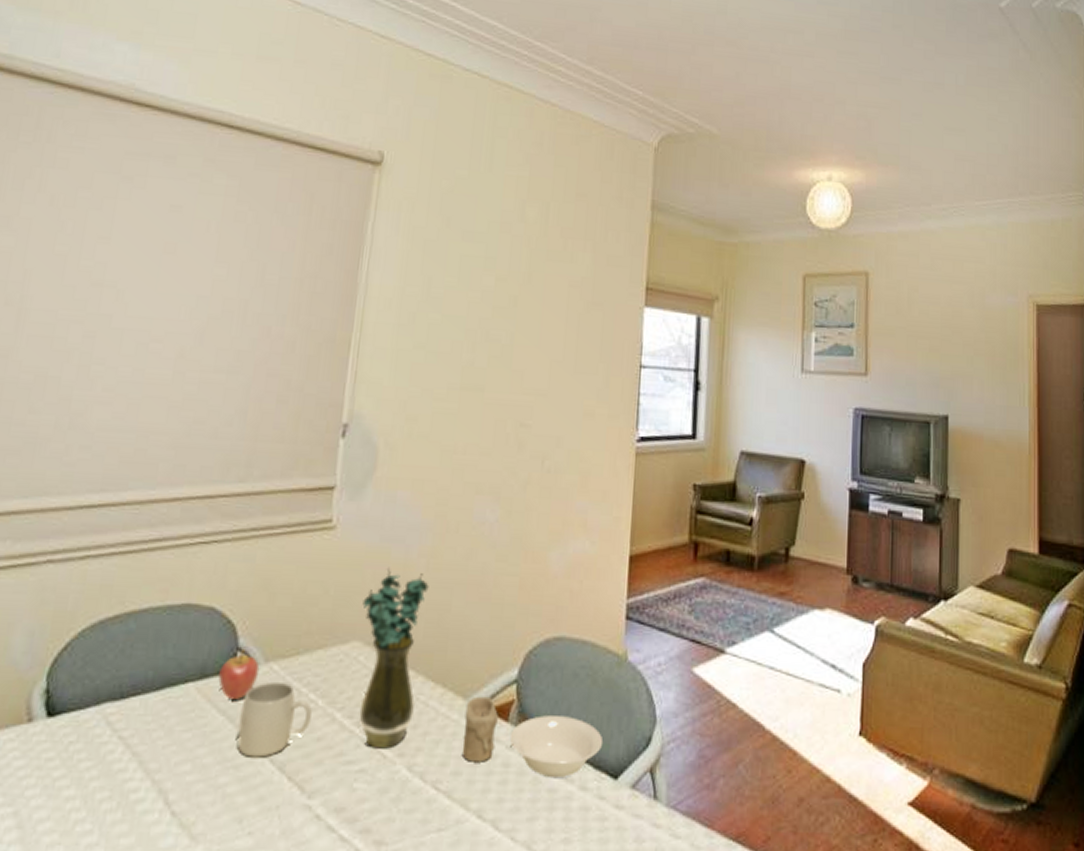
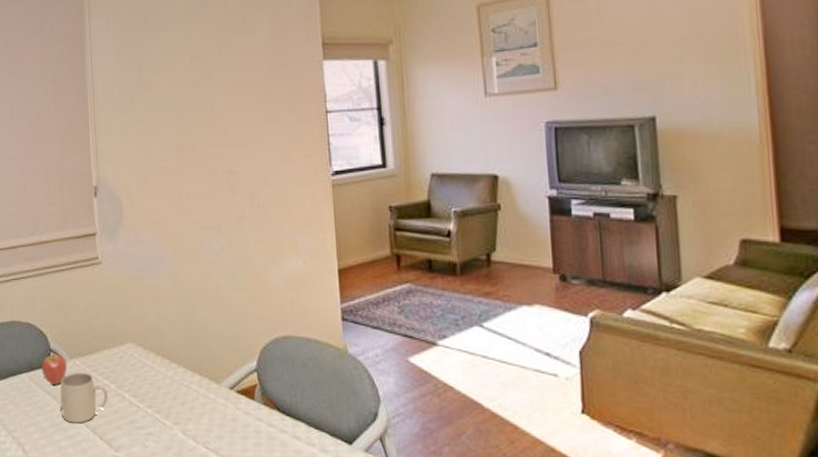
vase: present [359,567,429,749] -> none [130,289,181,419]
candle: present [463,696,498,763] -> none [219,381,247,430]
bowl: present [509,715,604,779] -> none [257,396,336,443]

